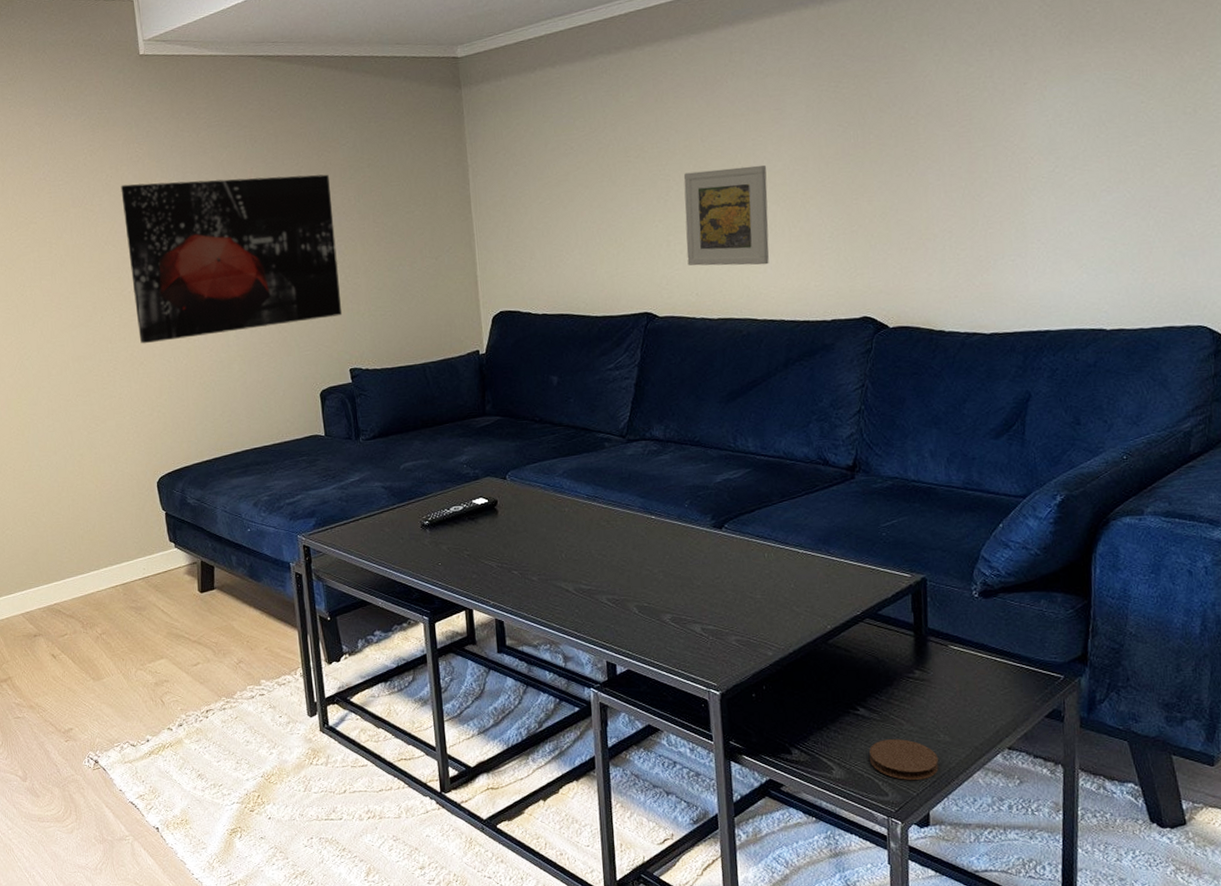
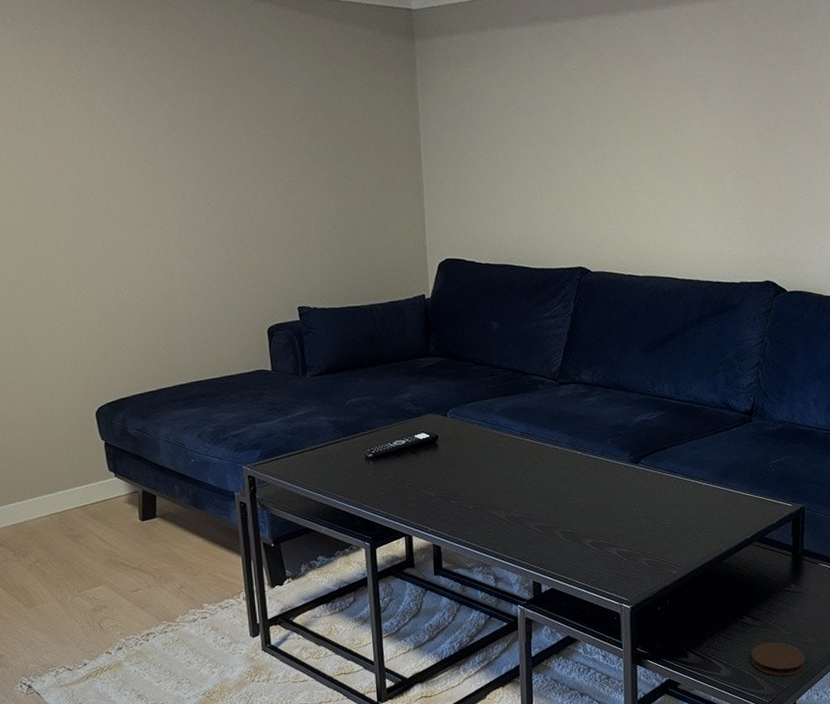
wall art: present [120,174,343,344] -> none [56,106,292,273]
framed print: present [683,165,769,266] -> none [618,138,692,230]

